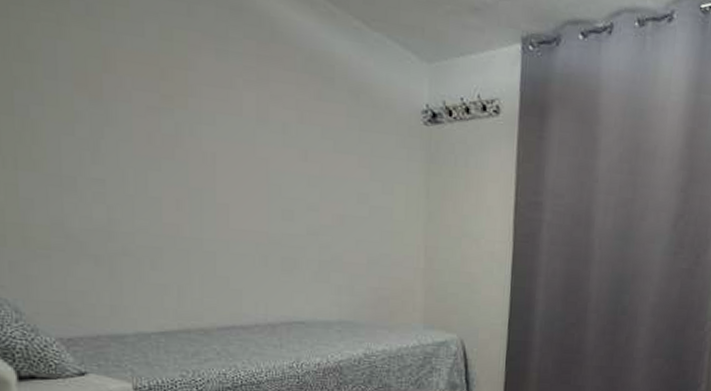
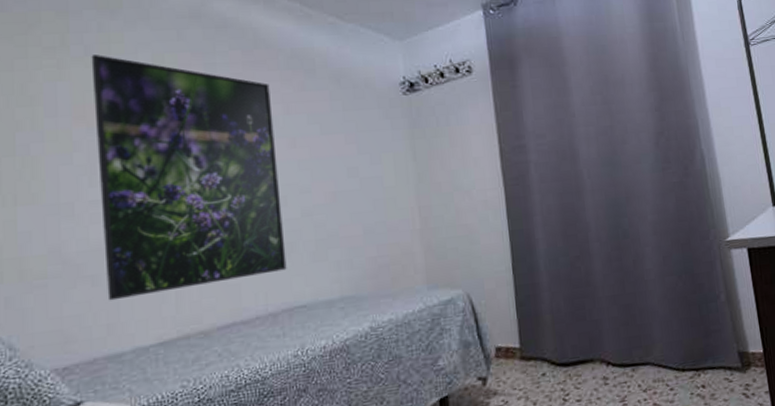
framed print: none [93,15,289,285] -> present [91,55,287,301]

